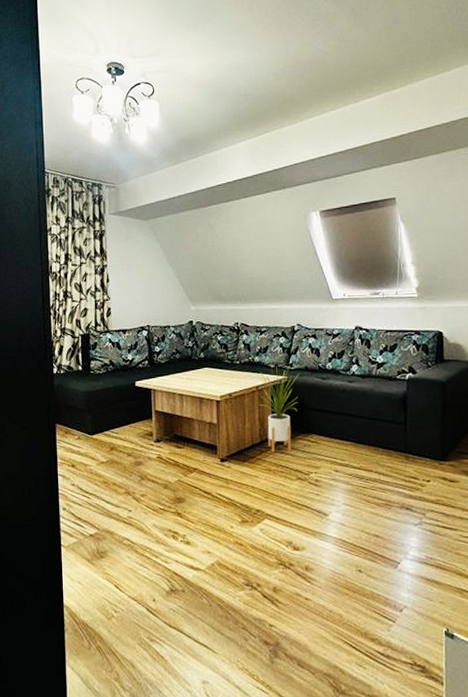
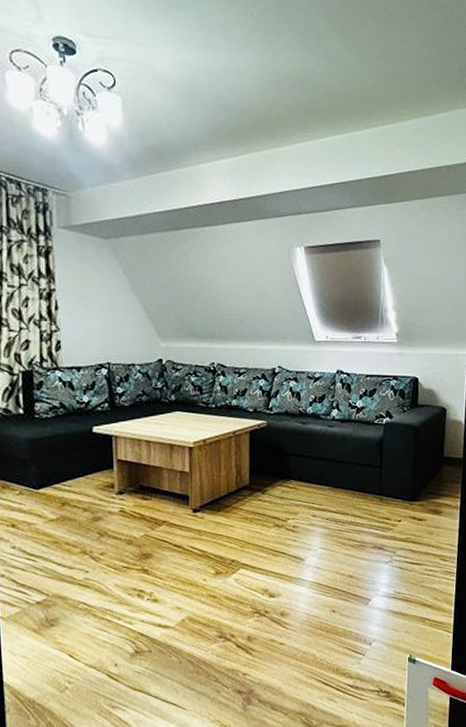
house plant: present [257,365,300,452] -> none [234,409,280,500]

